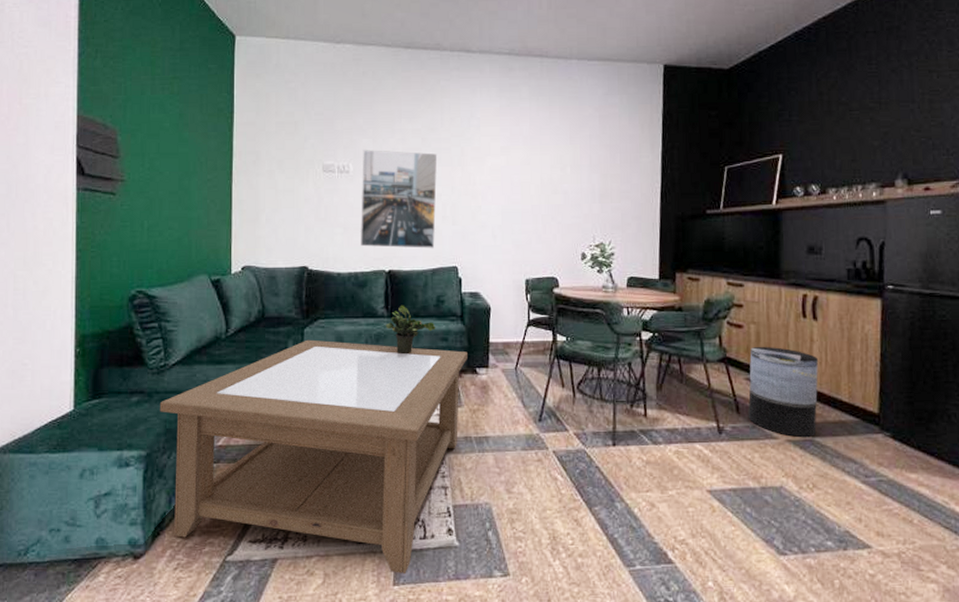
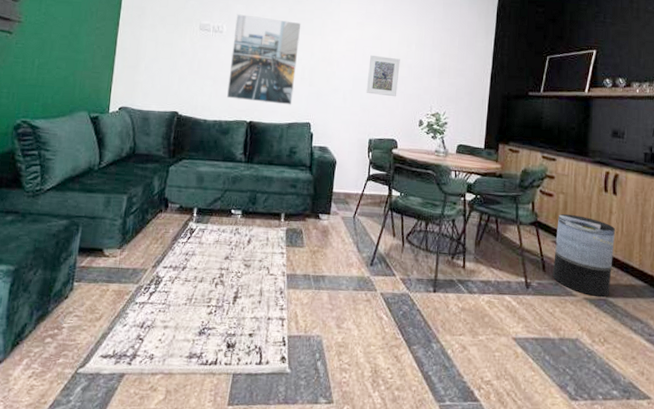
coffee table: present [159,339,467,573] -> none [31,176,313,395]
potted plant: present [385,305,436,355] -> none [242,152,287,197]
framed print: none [518,183,555,229] -> present [366,55,400,97]

